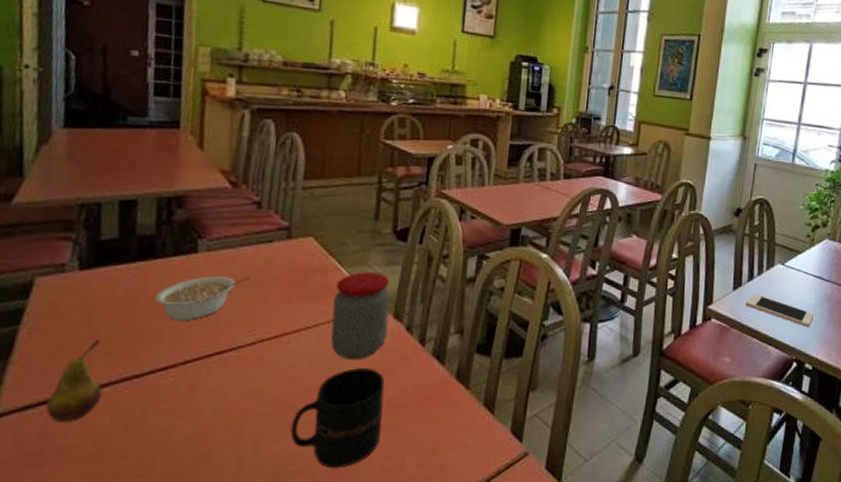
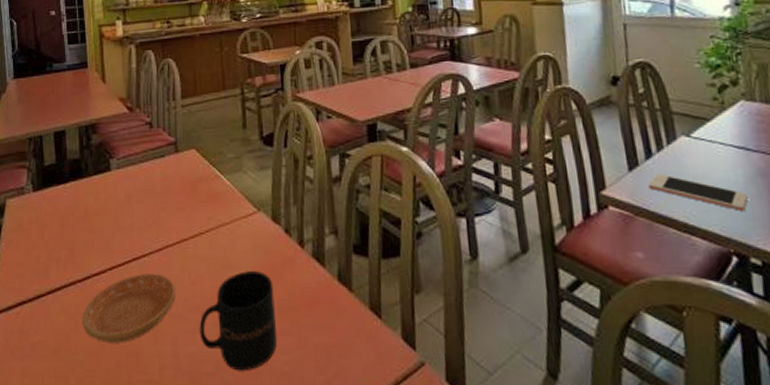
fruit: present [45,340,102,422] -> none [21,250,57,321]
saucer: none [135,369,267,444] -> present [82,274,175,343]
legume: present [155,276,251,322] -> none [85,189,152,232]
jar: present [330,272,391,359] -> none [219,178,269,262]

